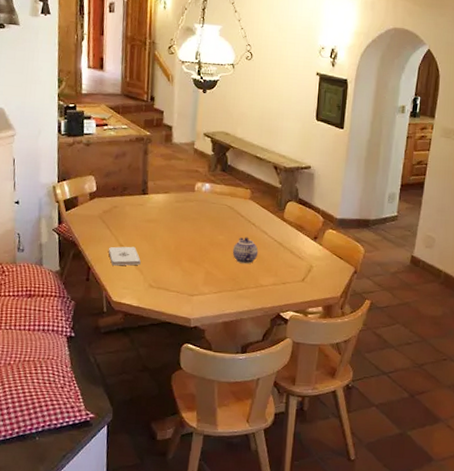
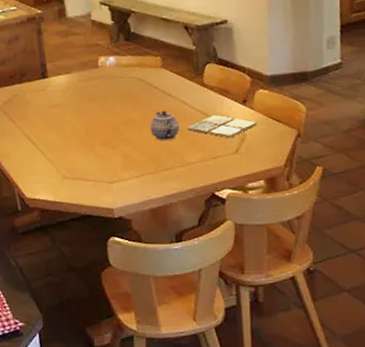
notepad: present [108,246,141,266] -> none [14,136,50,160]
drink coaster: none [264,246,324,268] -> present [187,114,258,138]

